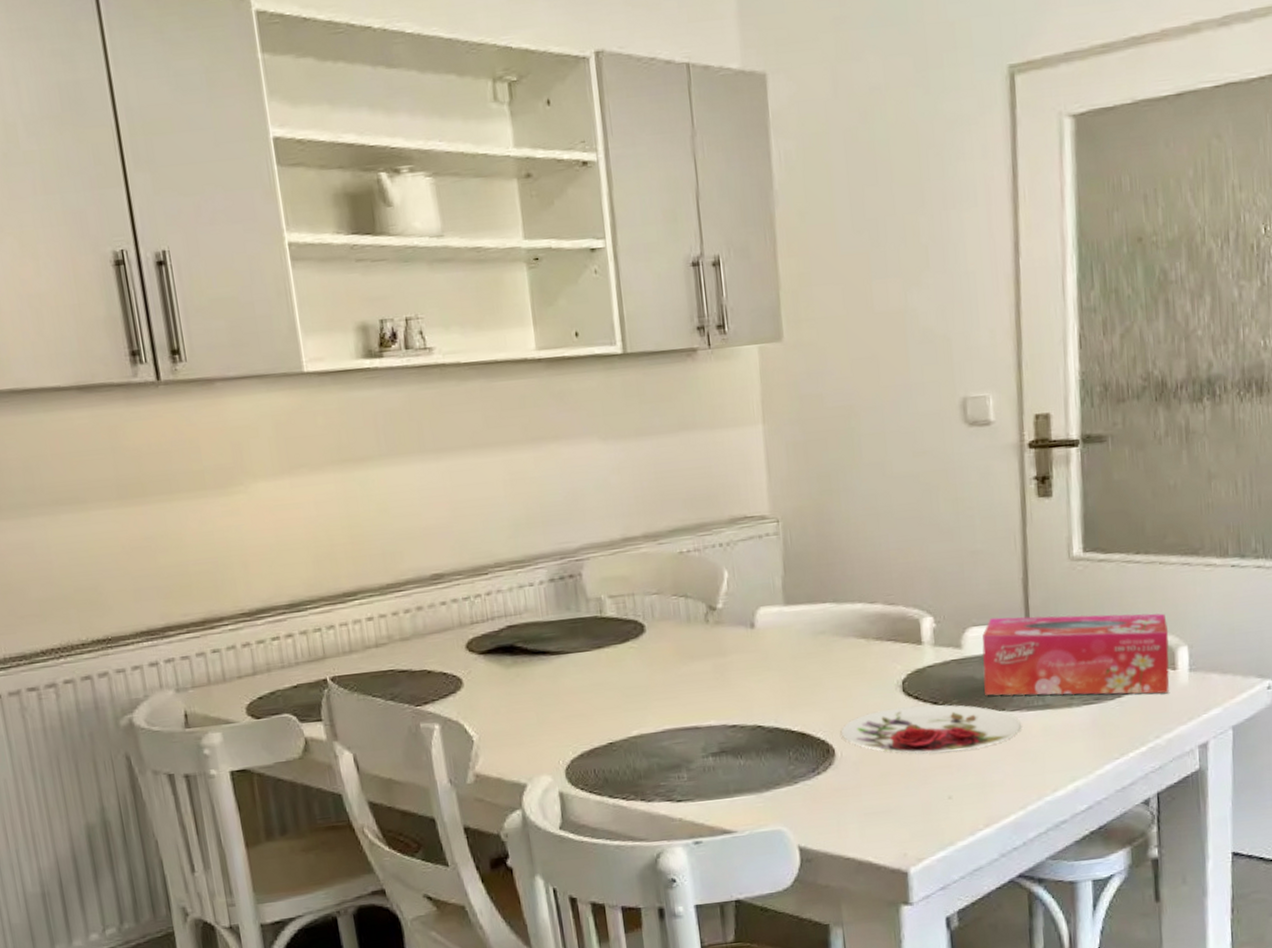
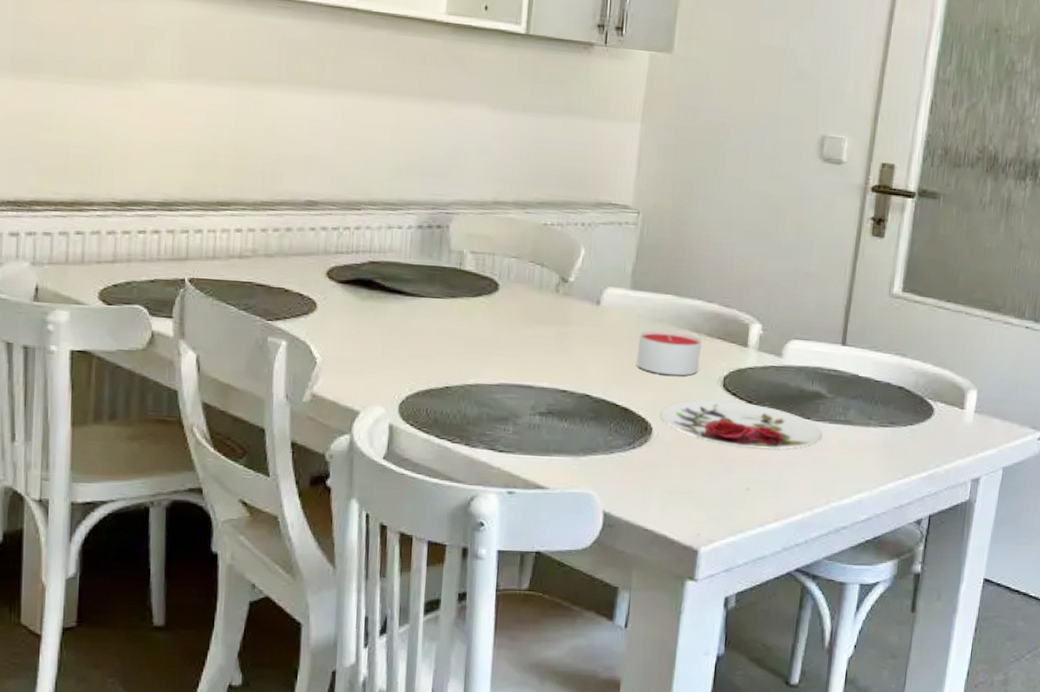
candle: none [803,641,873,690] -> present [636,329,702,376]
tissue box: present [982,613,1170,696] -> none [795,335,963,429]

